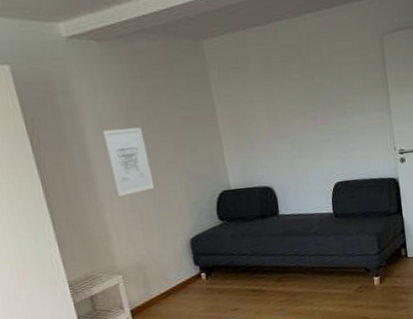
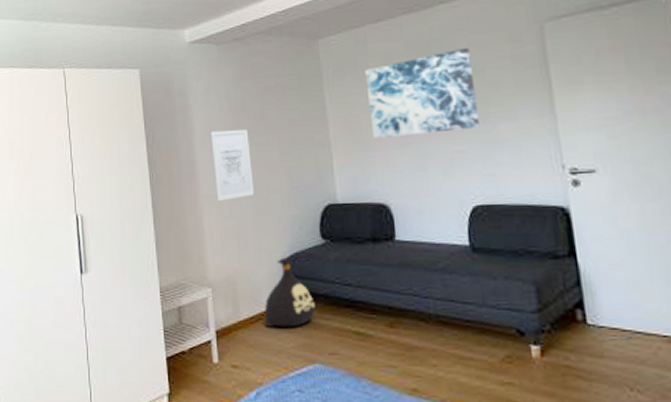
bag: none [174,239,218,299] -> present [265,257,315,327]
wall art: none [247,53,339,133] -> present [365,47,479,140]

